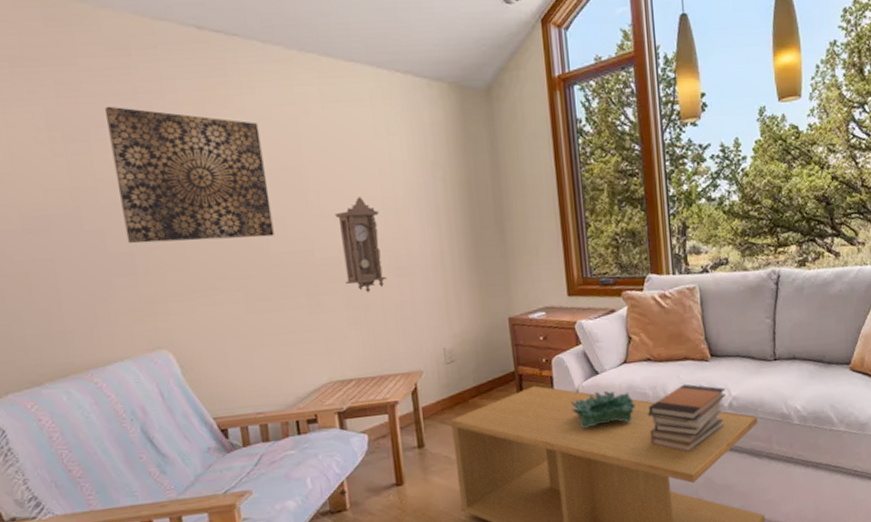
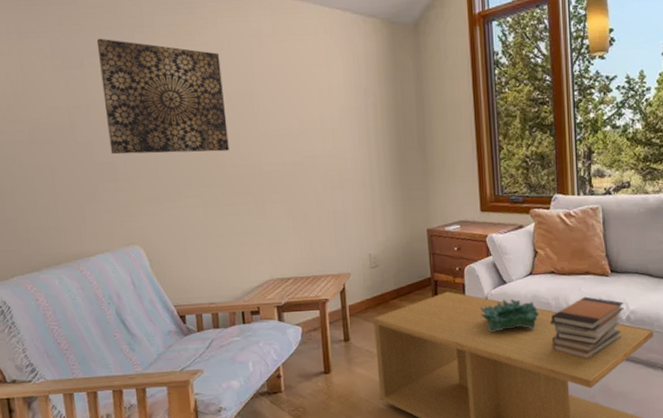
pendulum clock: present [334,197,386,293] -> none [280,118,322,203]

